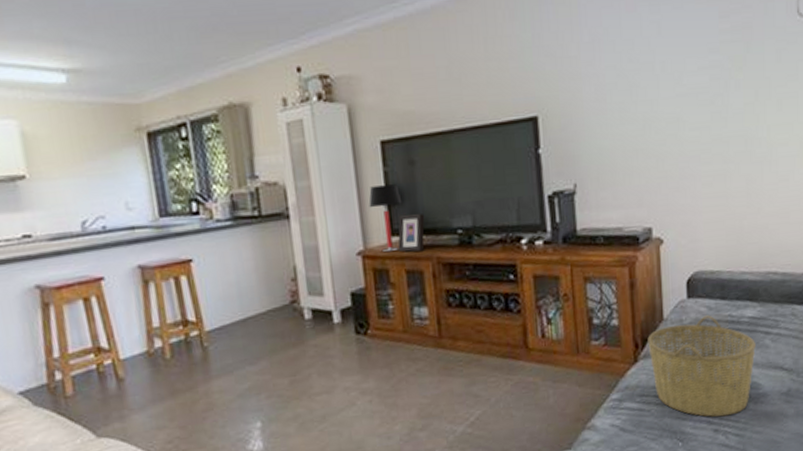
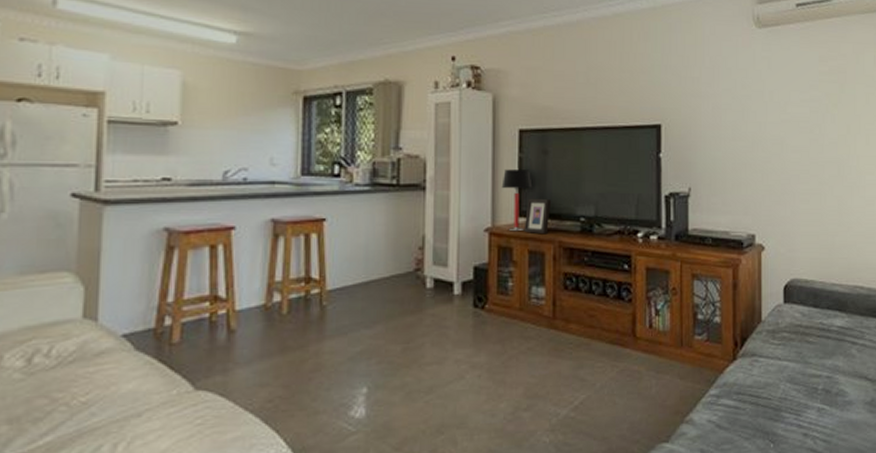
basket: present [647,315,756,417] -> none [746,321,843,421]

